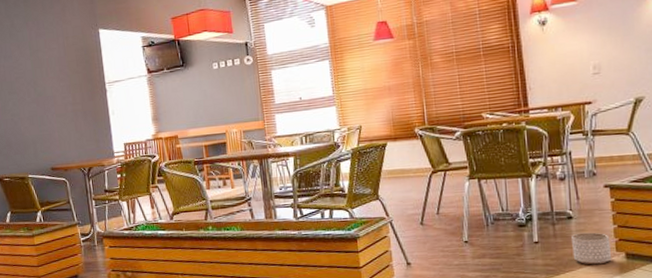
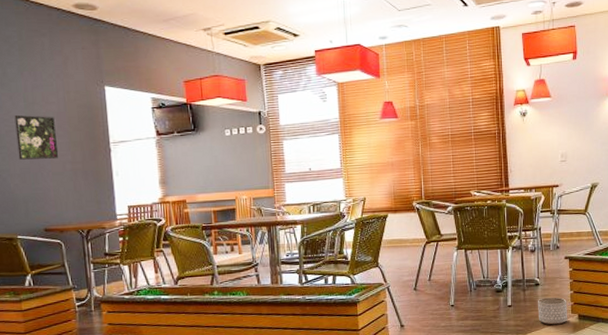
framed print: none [22,61,61,104] -> present [14,114,59,160]

